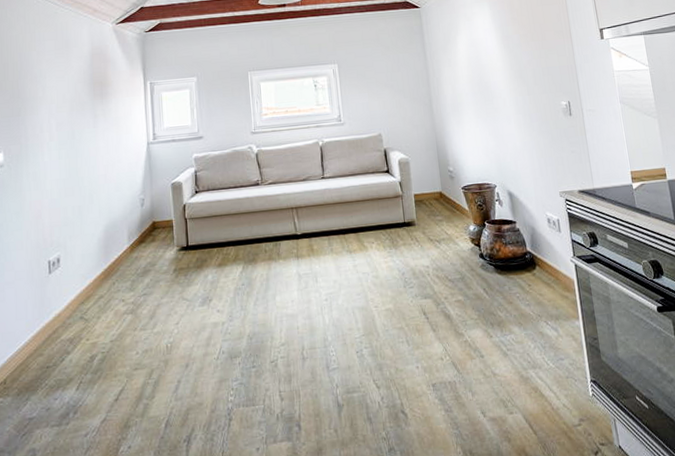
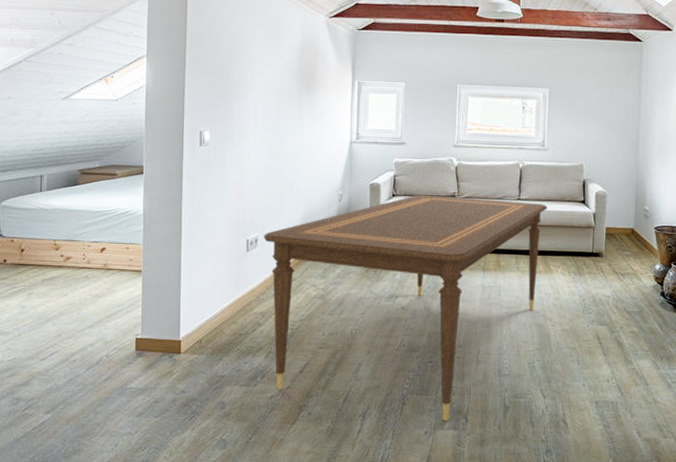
dining table: none [66,179,354,433] -> present [264,194,548,421]

